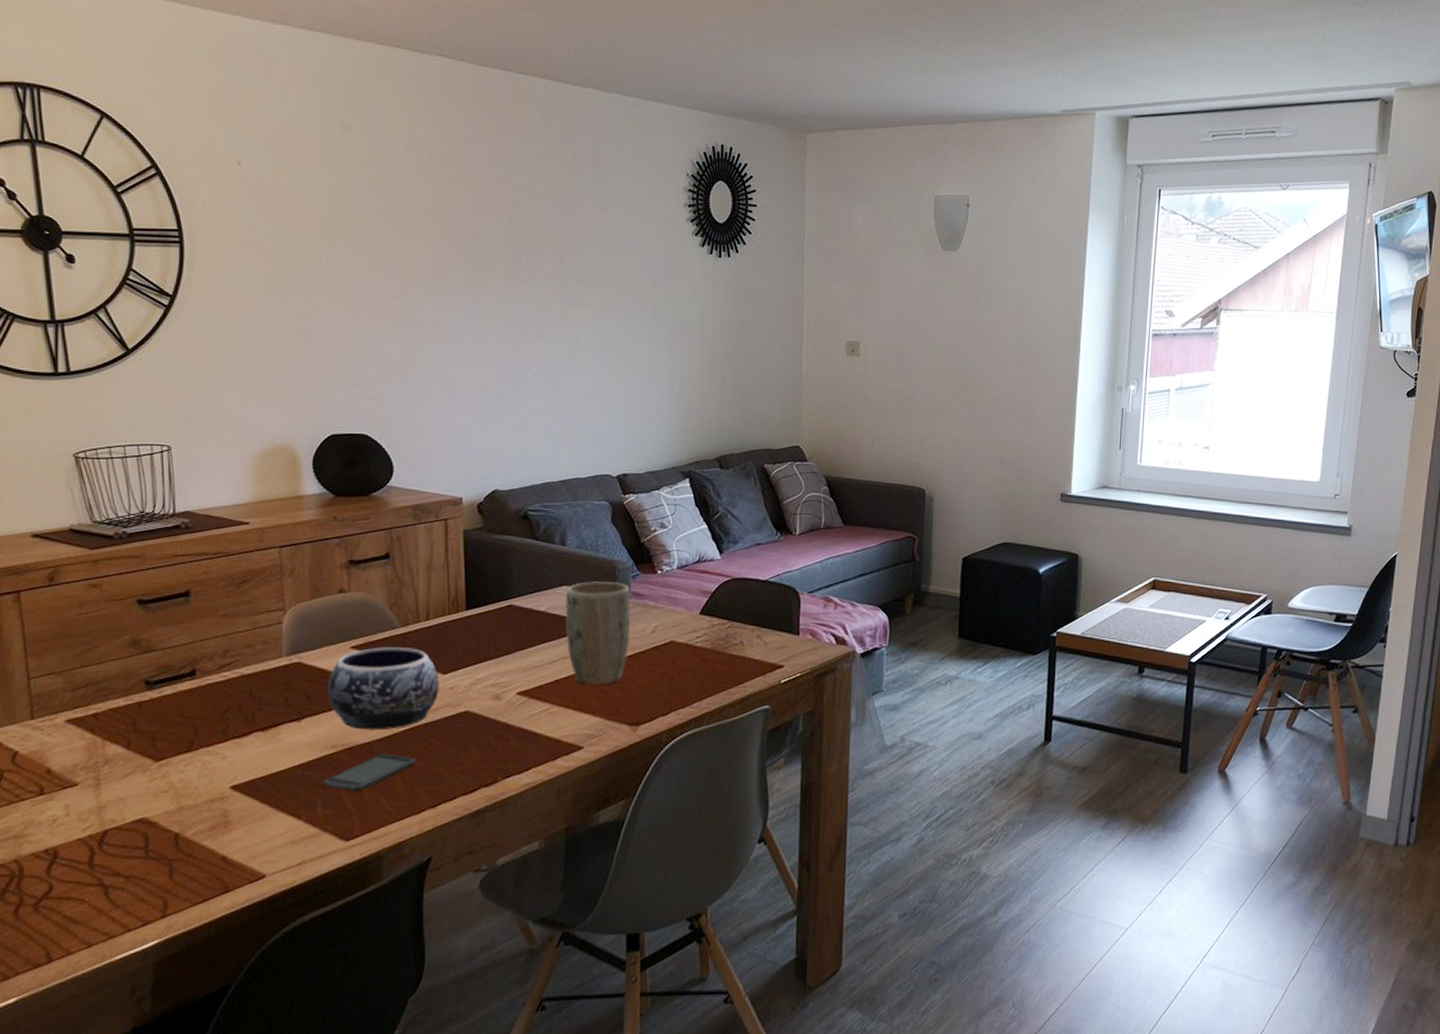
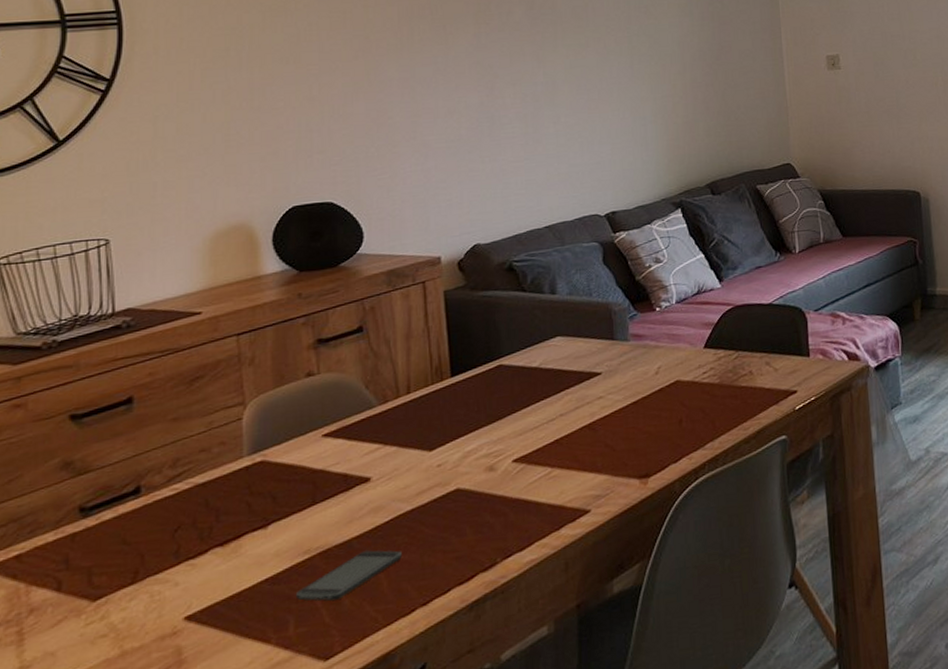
decorative bowl: present [328,647,439,730] -> none [298,427,425,528]
plant pot: present [565,581,632,686] -> none [560,325,632,440]

